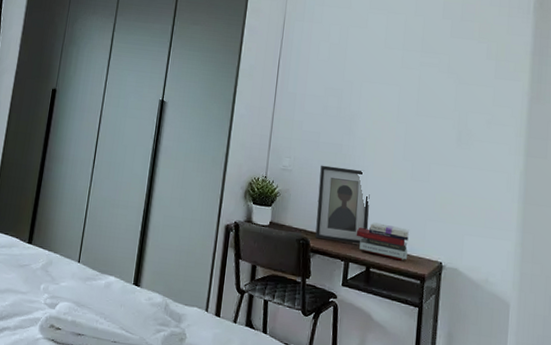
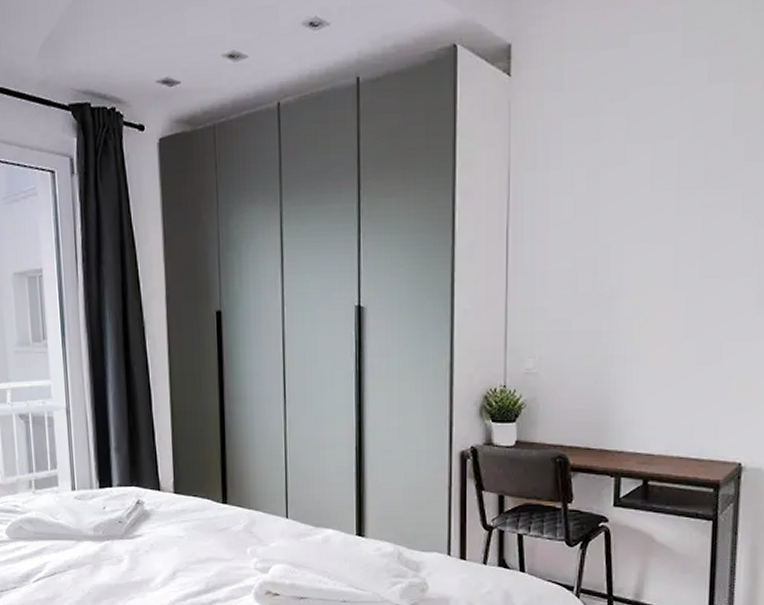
picture frame: present [315,165,370,245] -> none [574,360,643,454]
books: present [356,222,409,261] -> none [627,425,697,468]

